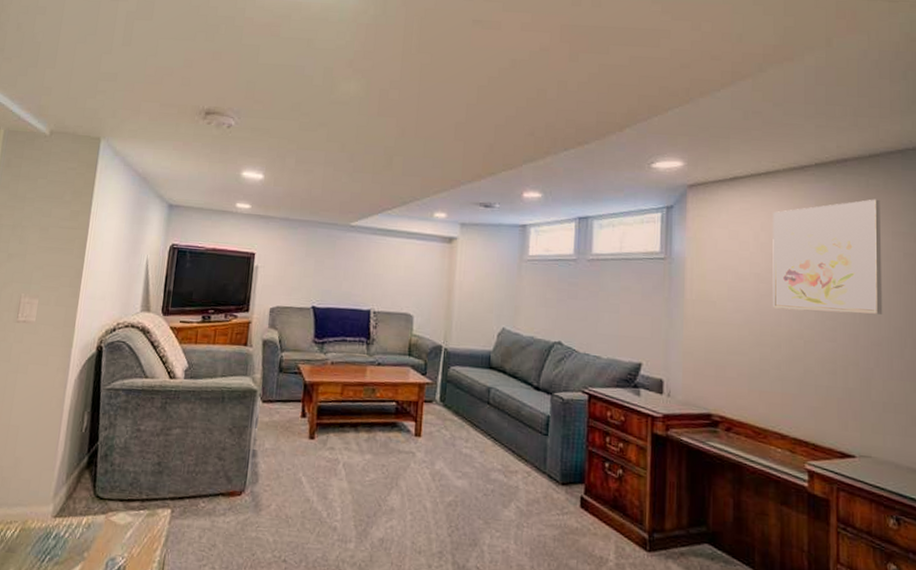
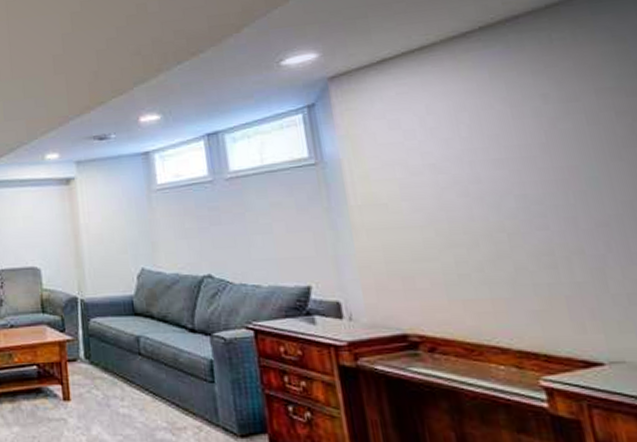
wall art: present [772,199,883,315] -> none [437,54,604,201]

